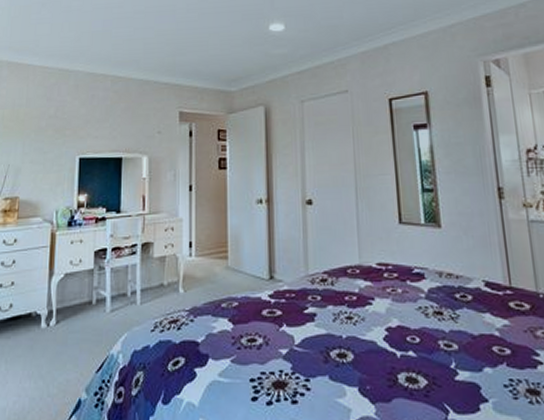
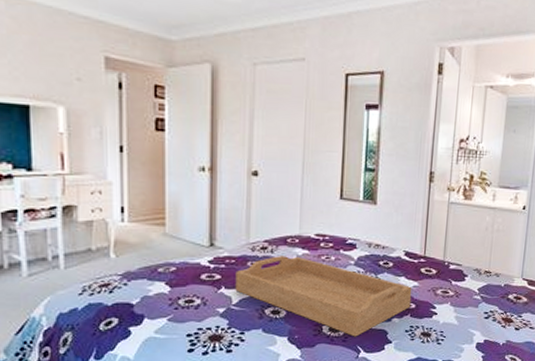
serving tray: none [296,288,505,391] -> present [235,256,412,337]

